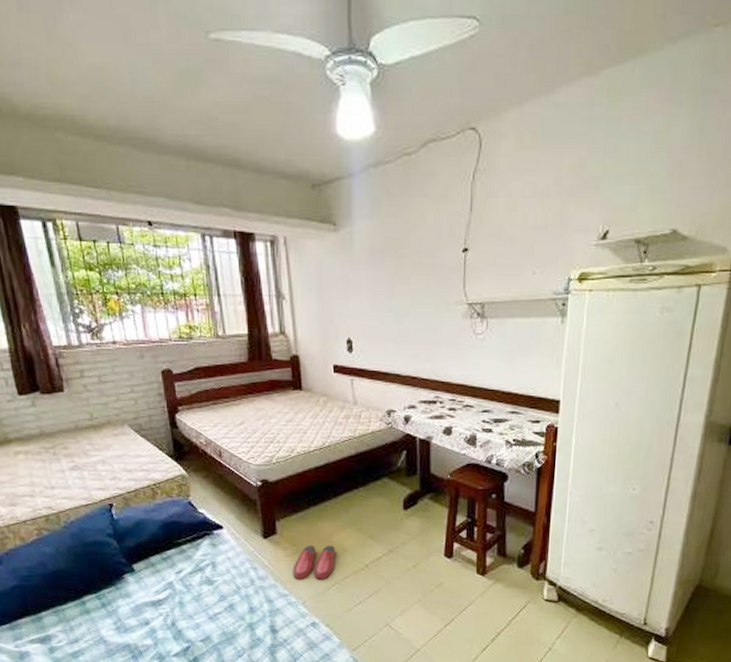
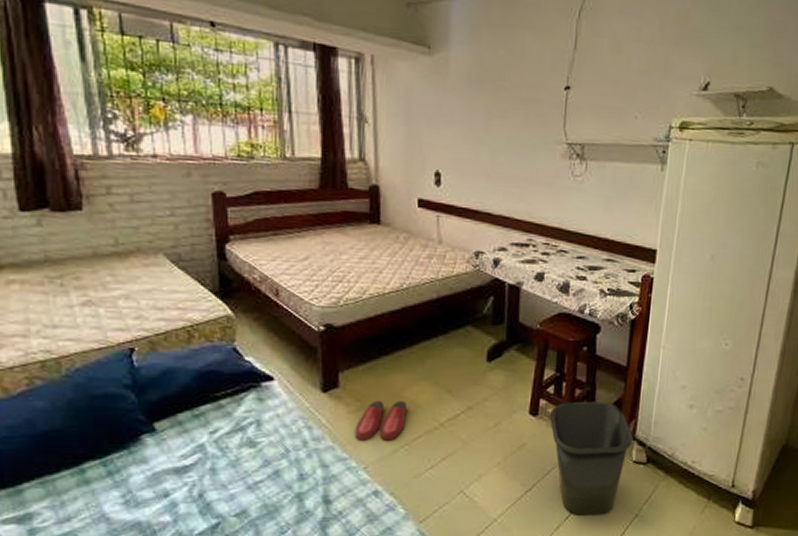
waste bin: none [464,544,544,648] -> present [550,401,634,515]

